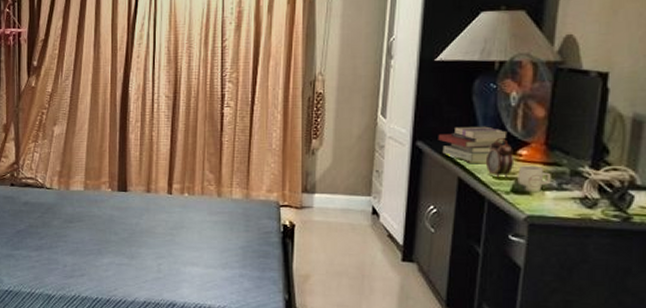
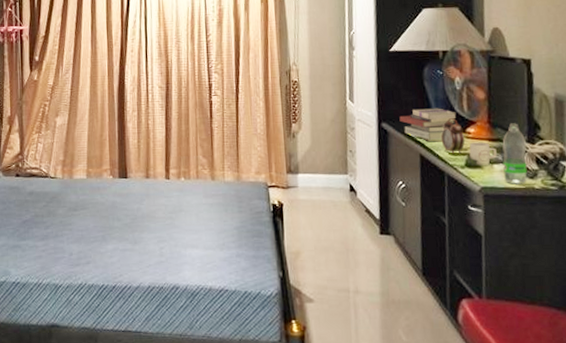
bottle: none [557,146,589,214] -> present [502,123,528,184]

